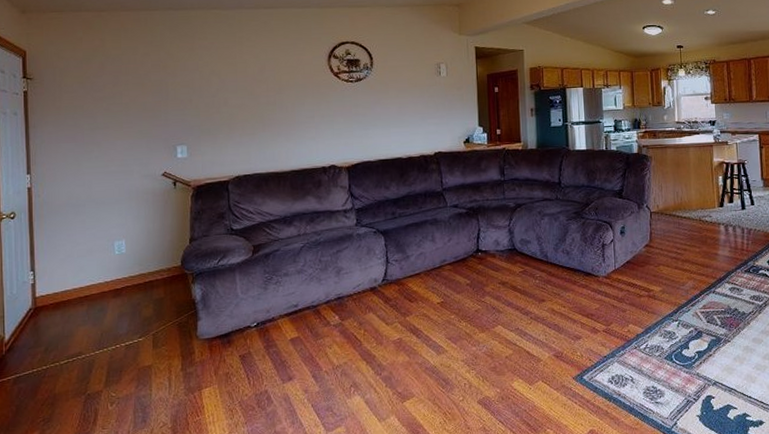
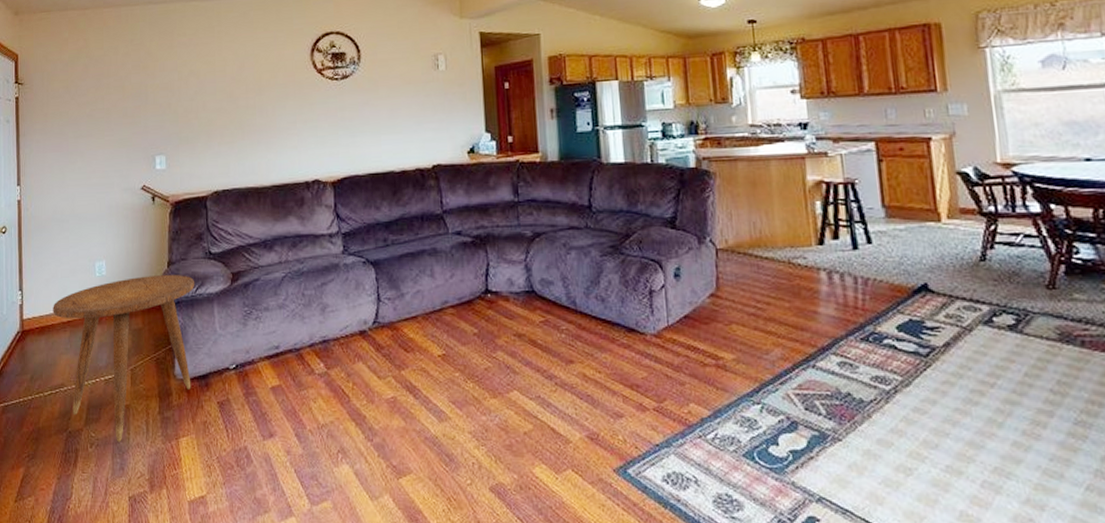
side table: none [69,249,217,399] -> present [53,275,195,442]

